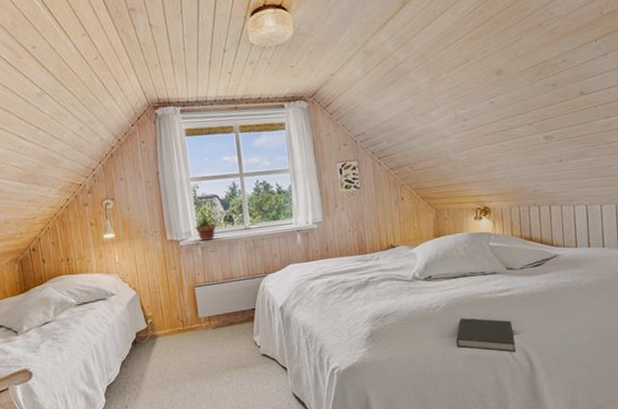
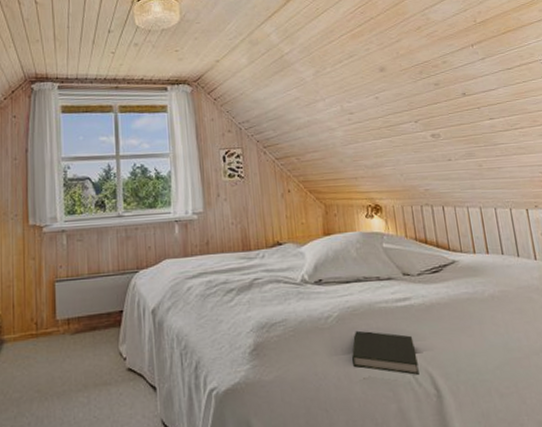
potted plant: present [192,214,220,241] -> none [59,198,91,228]

